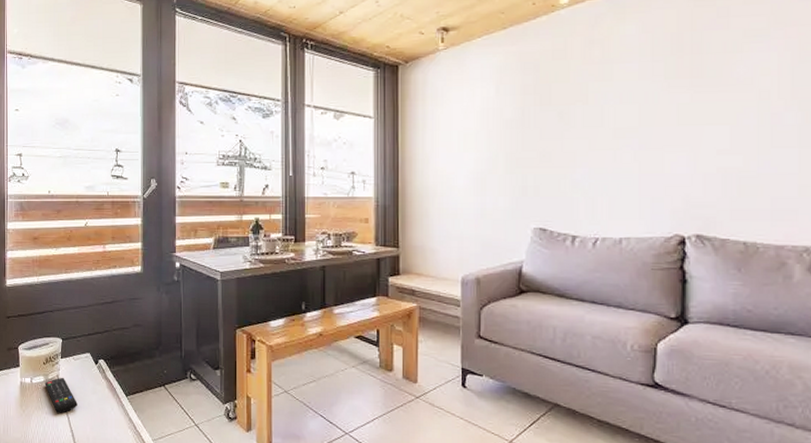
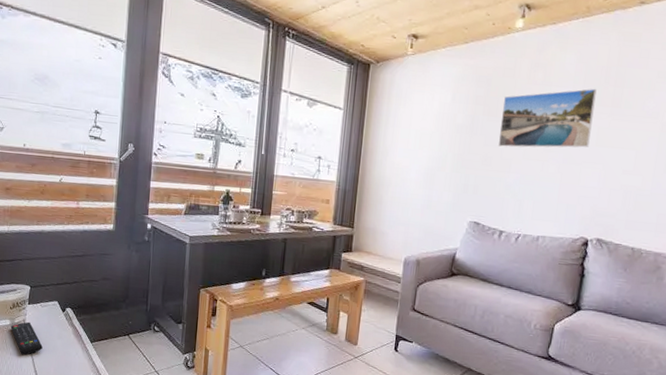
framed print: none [556,59,669,140] -> present [497,88,597,148]

